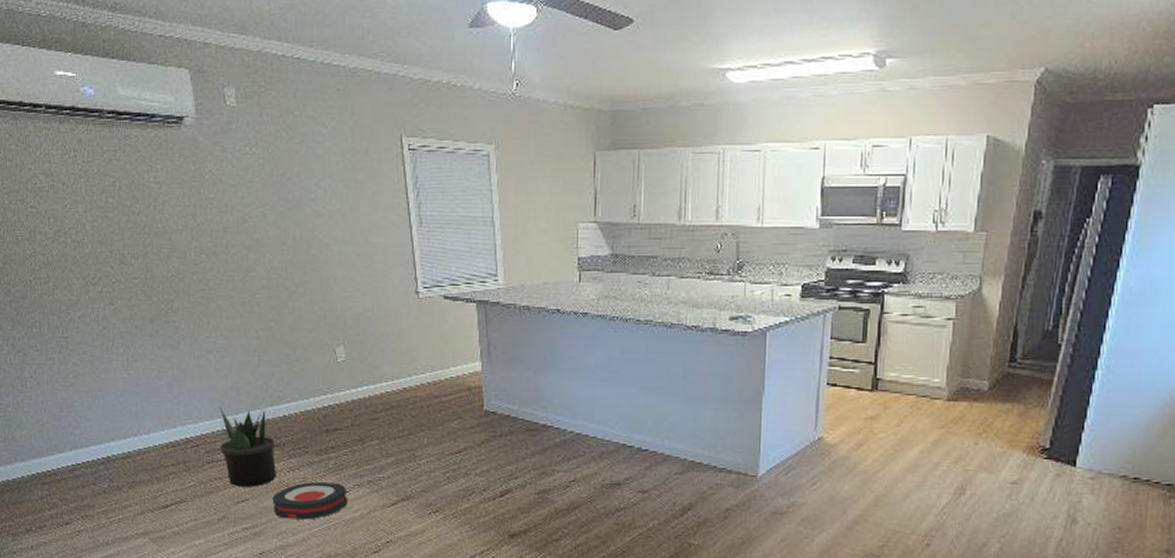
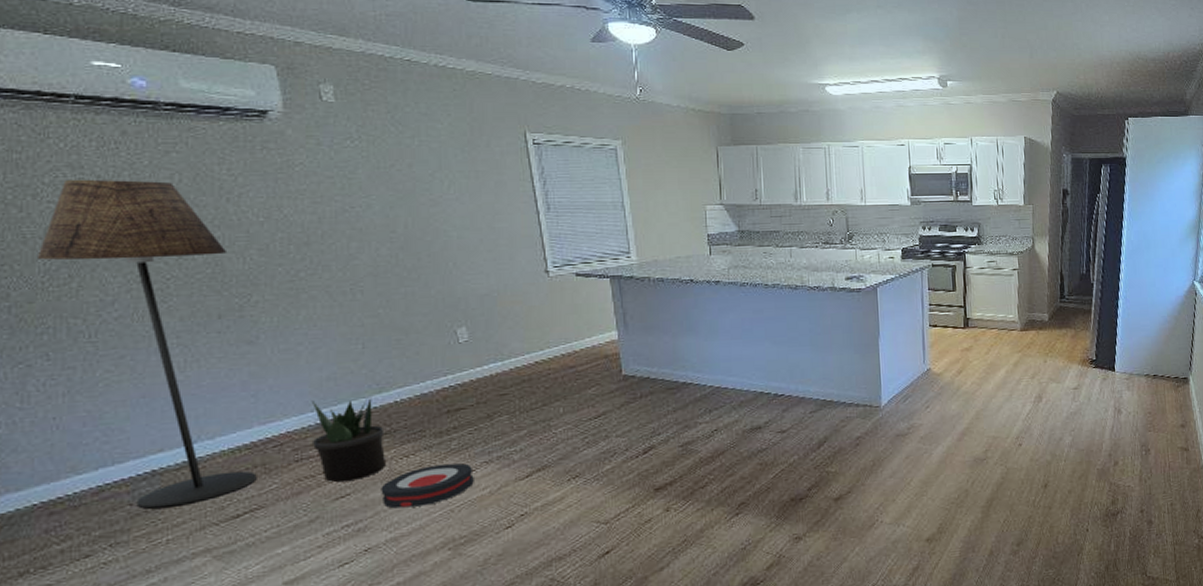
floor lamp: none [26,186,180,491] -> present [36,179,257,509]

